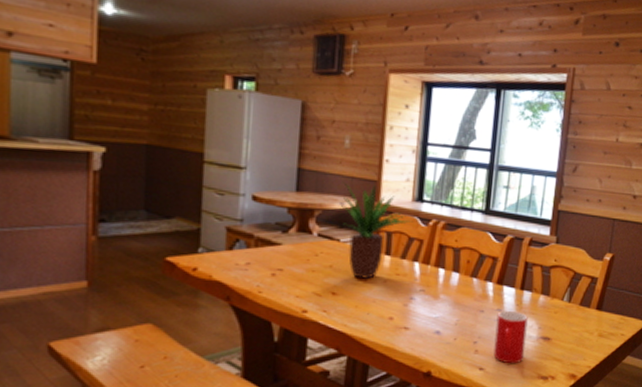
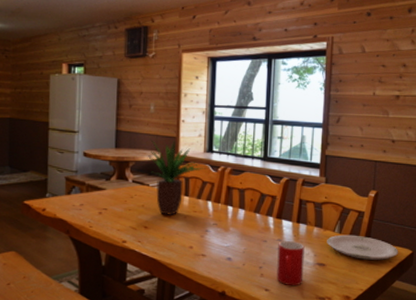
plate: none [553,303,633,333] -> present [327,234,399,260]

